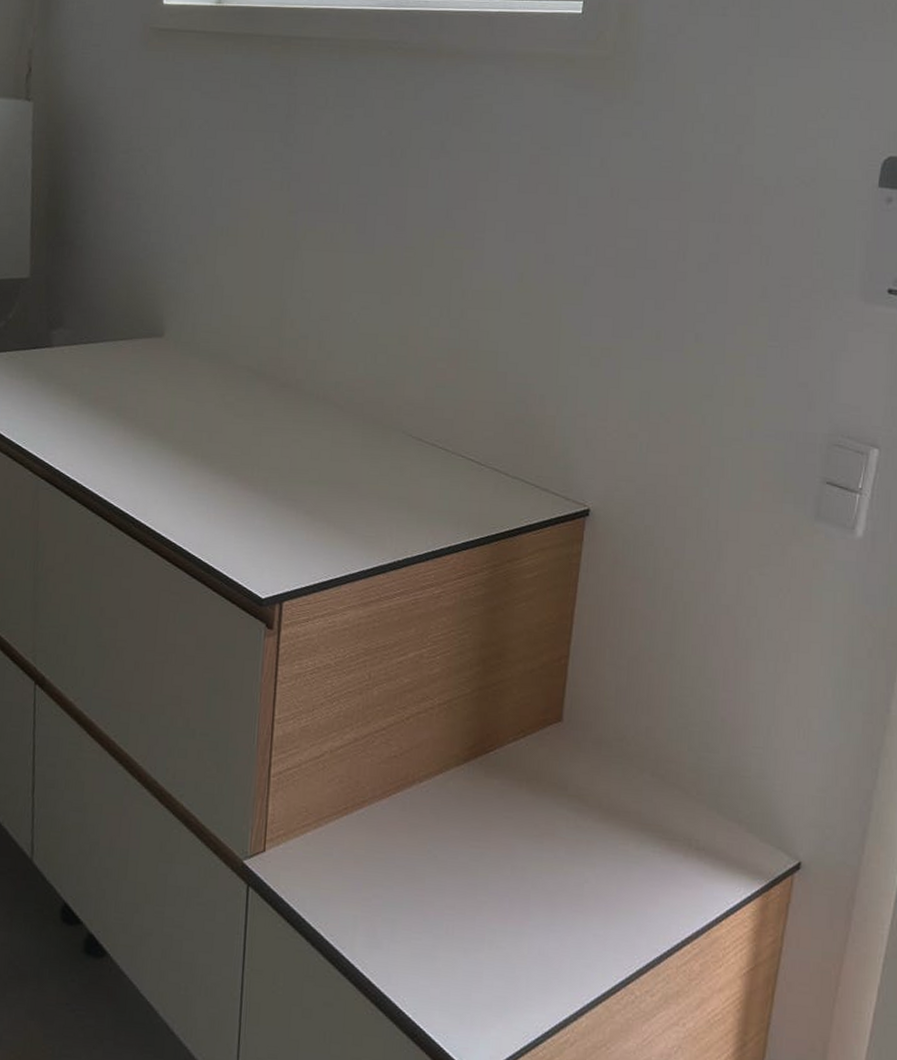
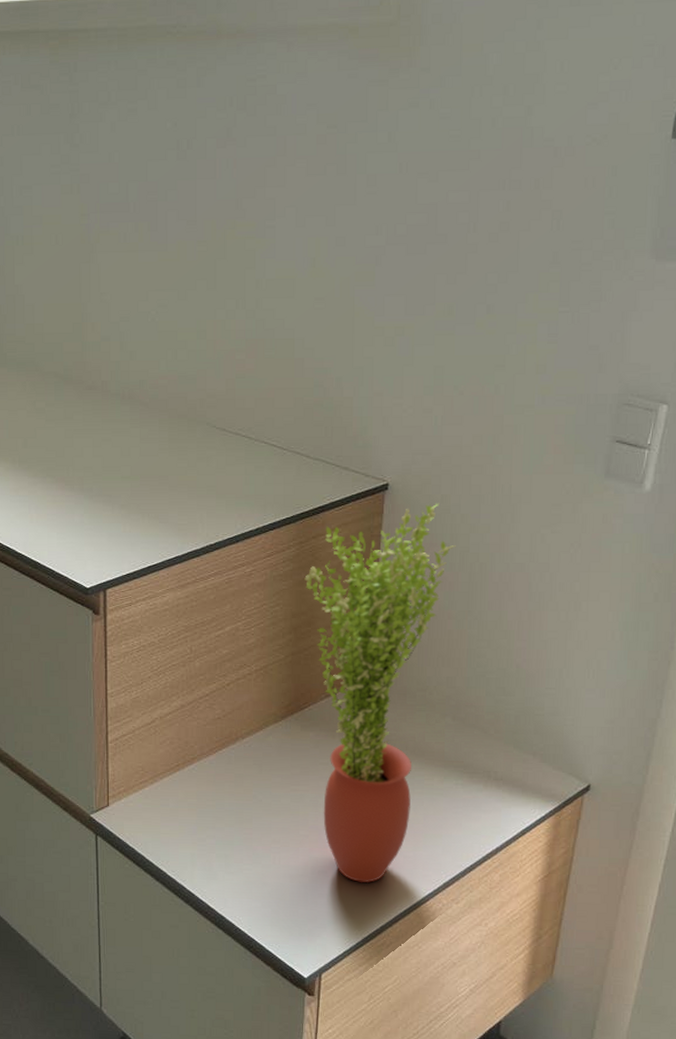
potted plant: none [496,534,659,964] -> present [304,503,456,882]

